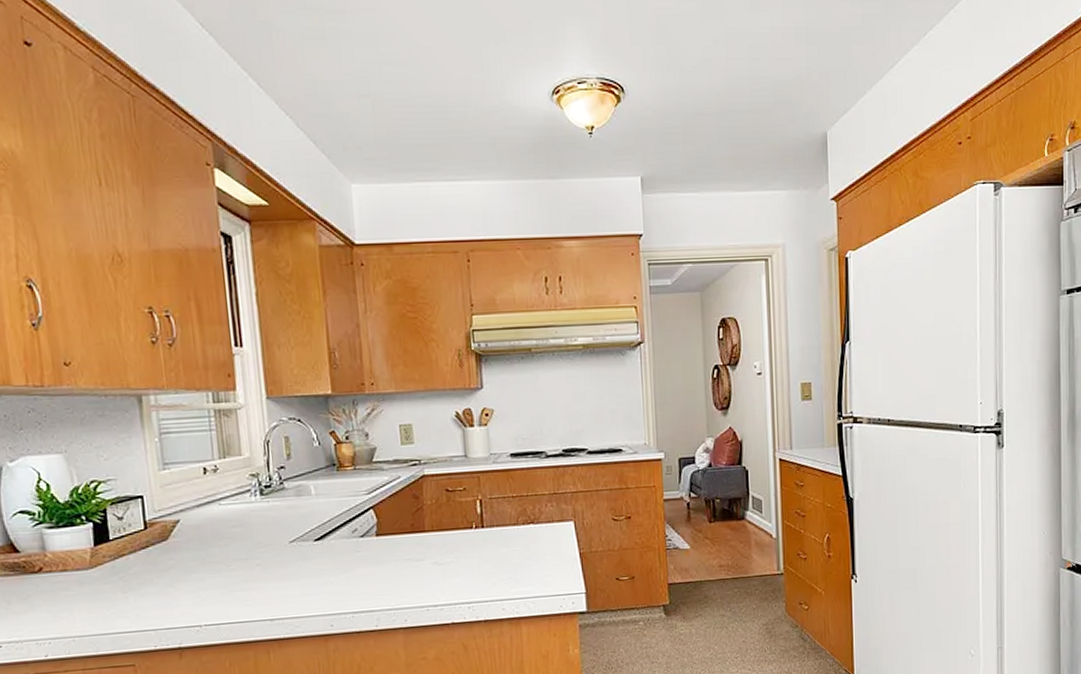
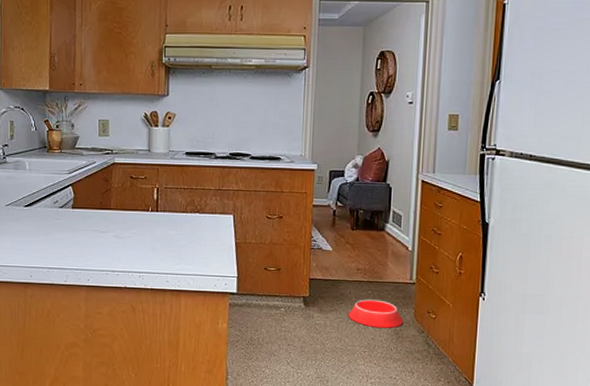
pet bowl: none [715,597,775,629] -> present [348,299,404,328]

